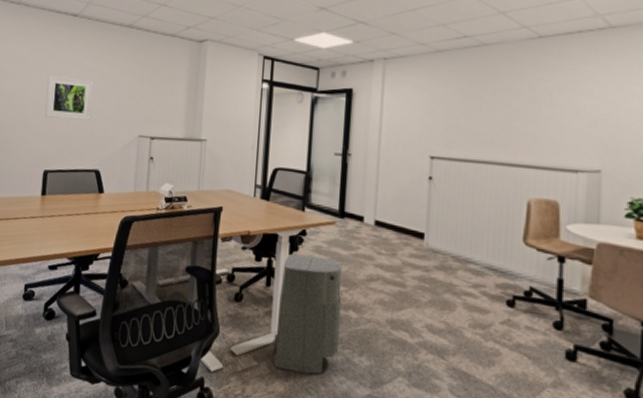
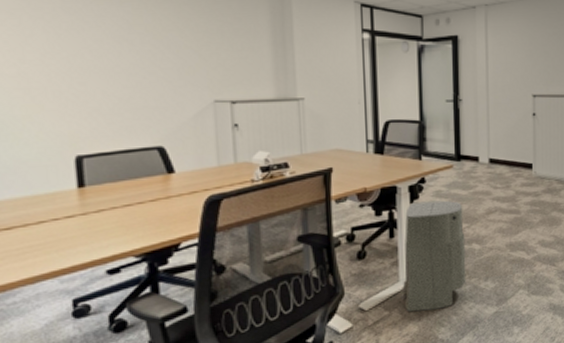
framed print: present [45,75,94,120] -> none [58,32,139,88]

